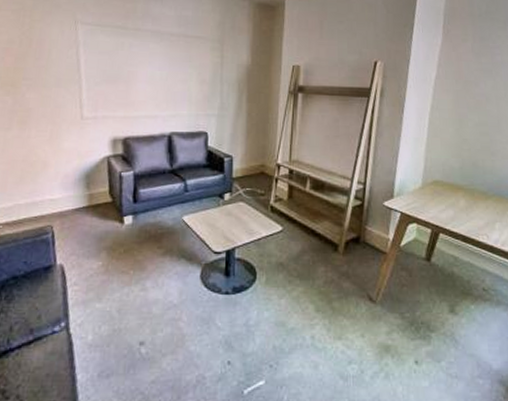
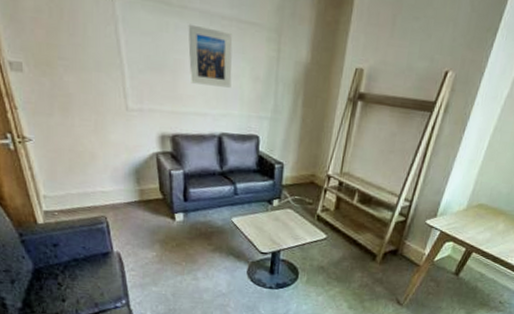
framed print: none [141,42,181,91] -> present [188,24,233,88]

